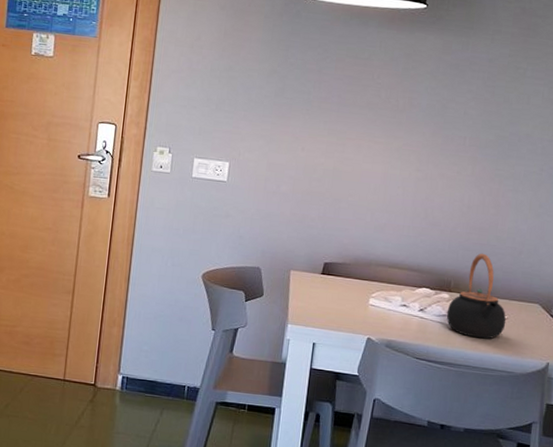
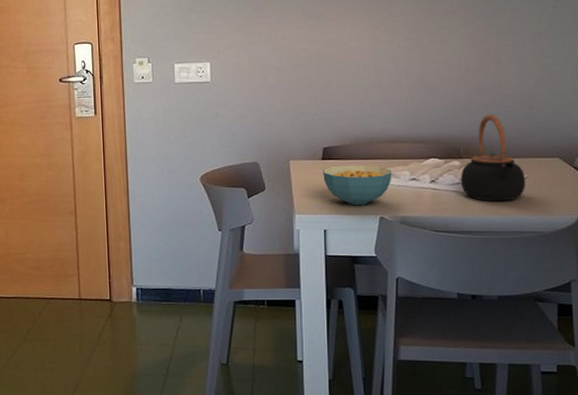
cereal bowl: none [320,282,385,324] -> present [323,165,392,206]

